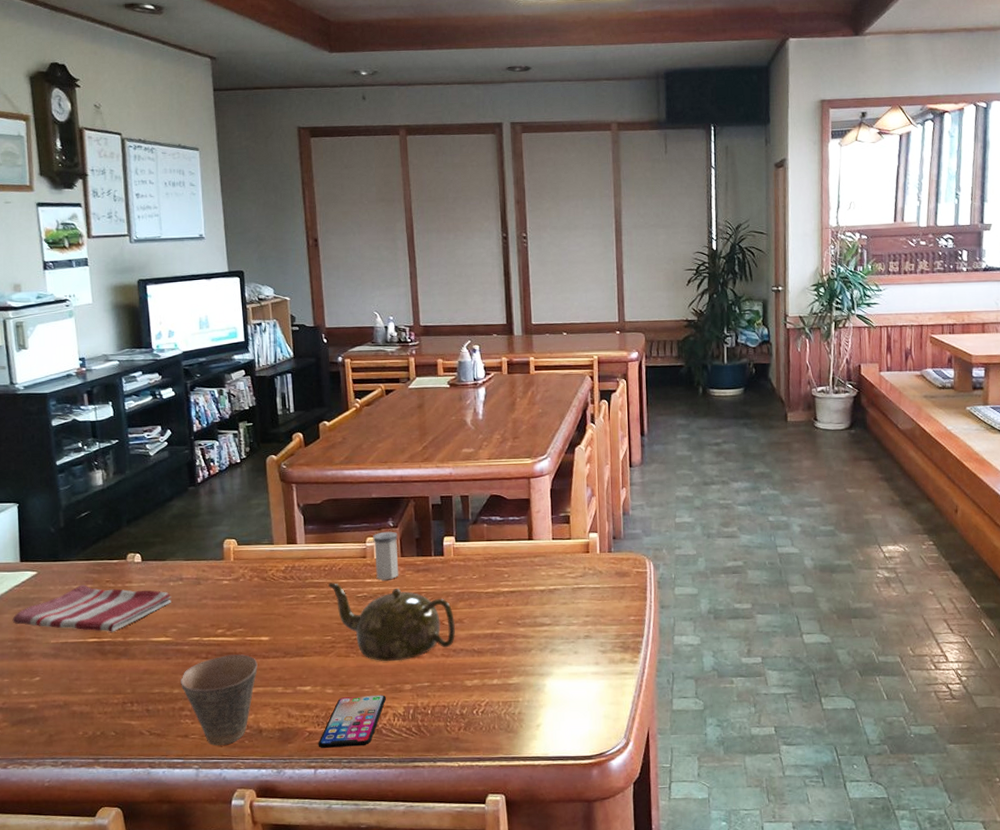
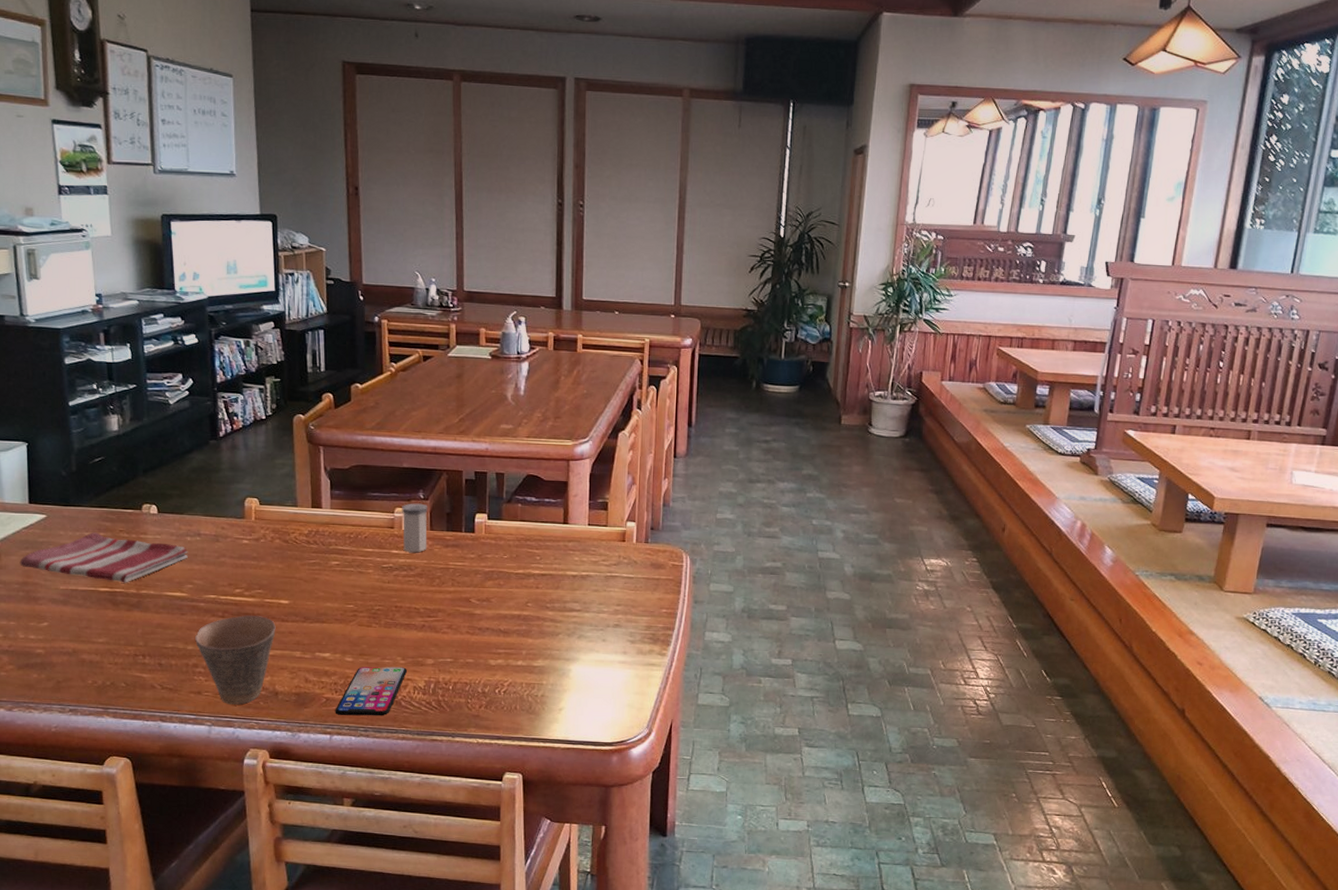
teapot: present [328,582,455,662] -> none [353,551,482,635]

